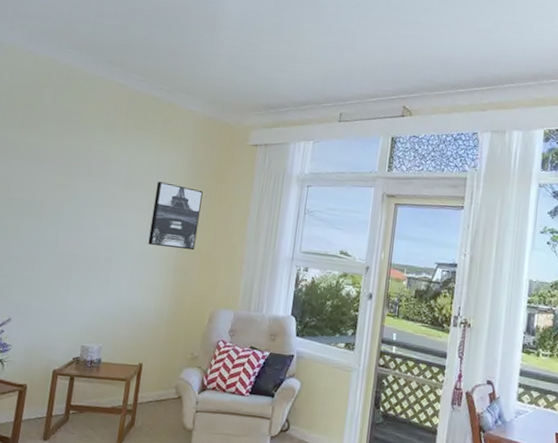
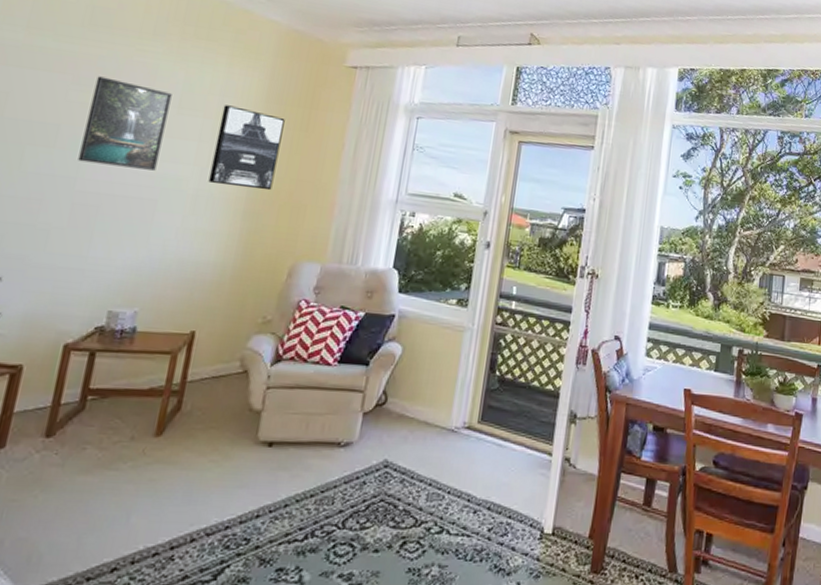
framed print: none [57,163,120,236] -> present [78,76,172,171]

